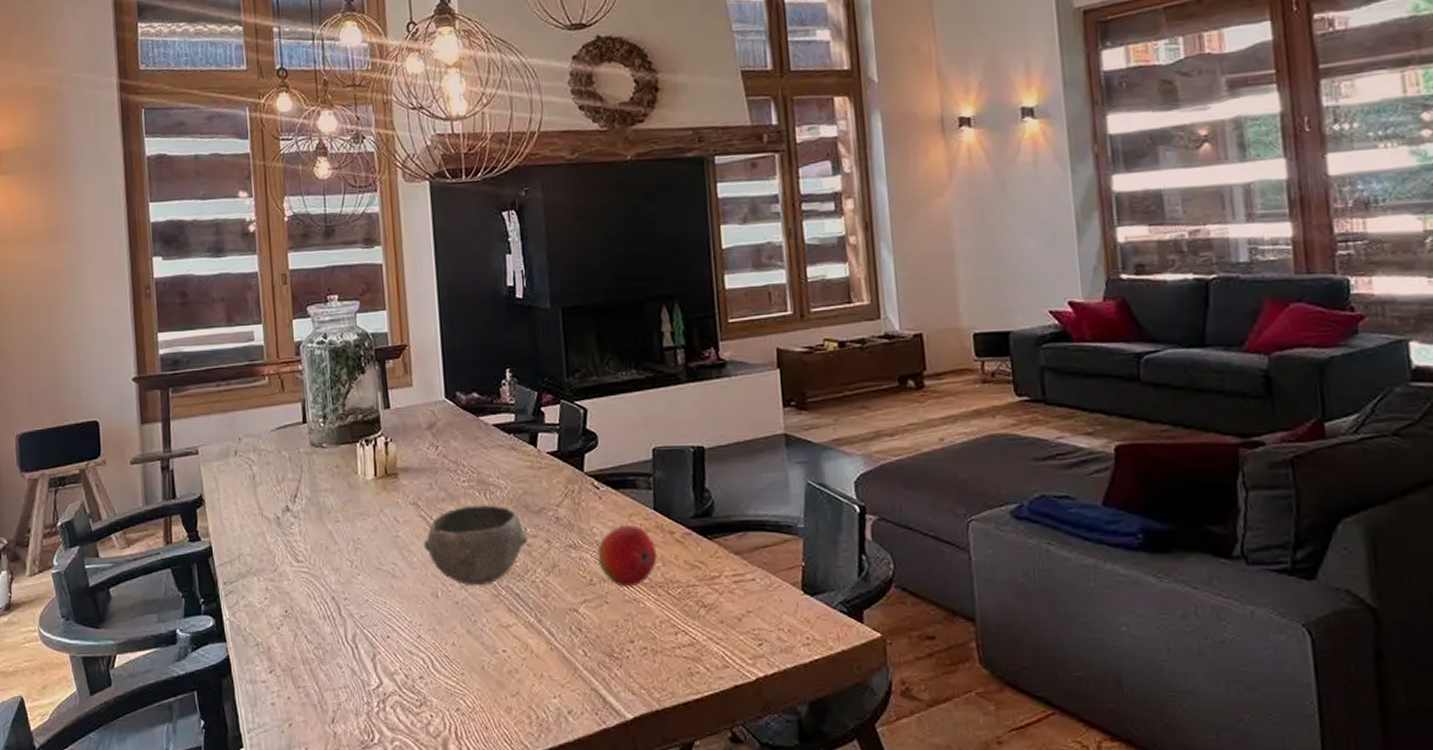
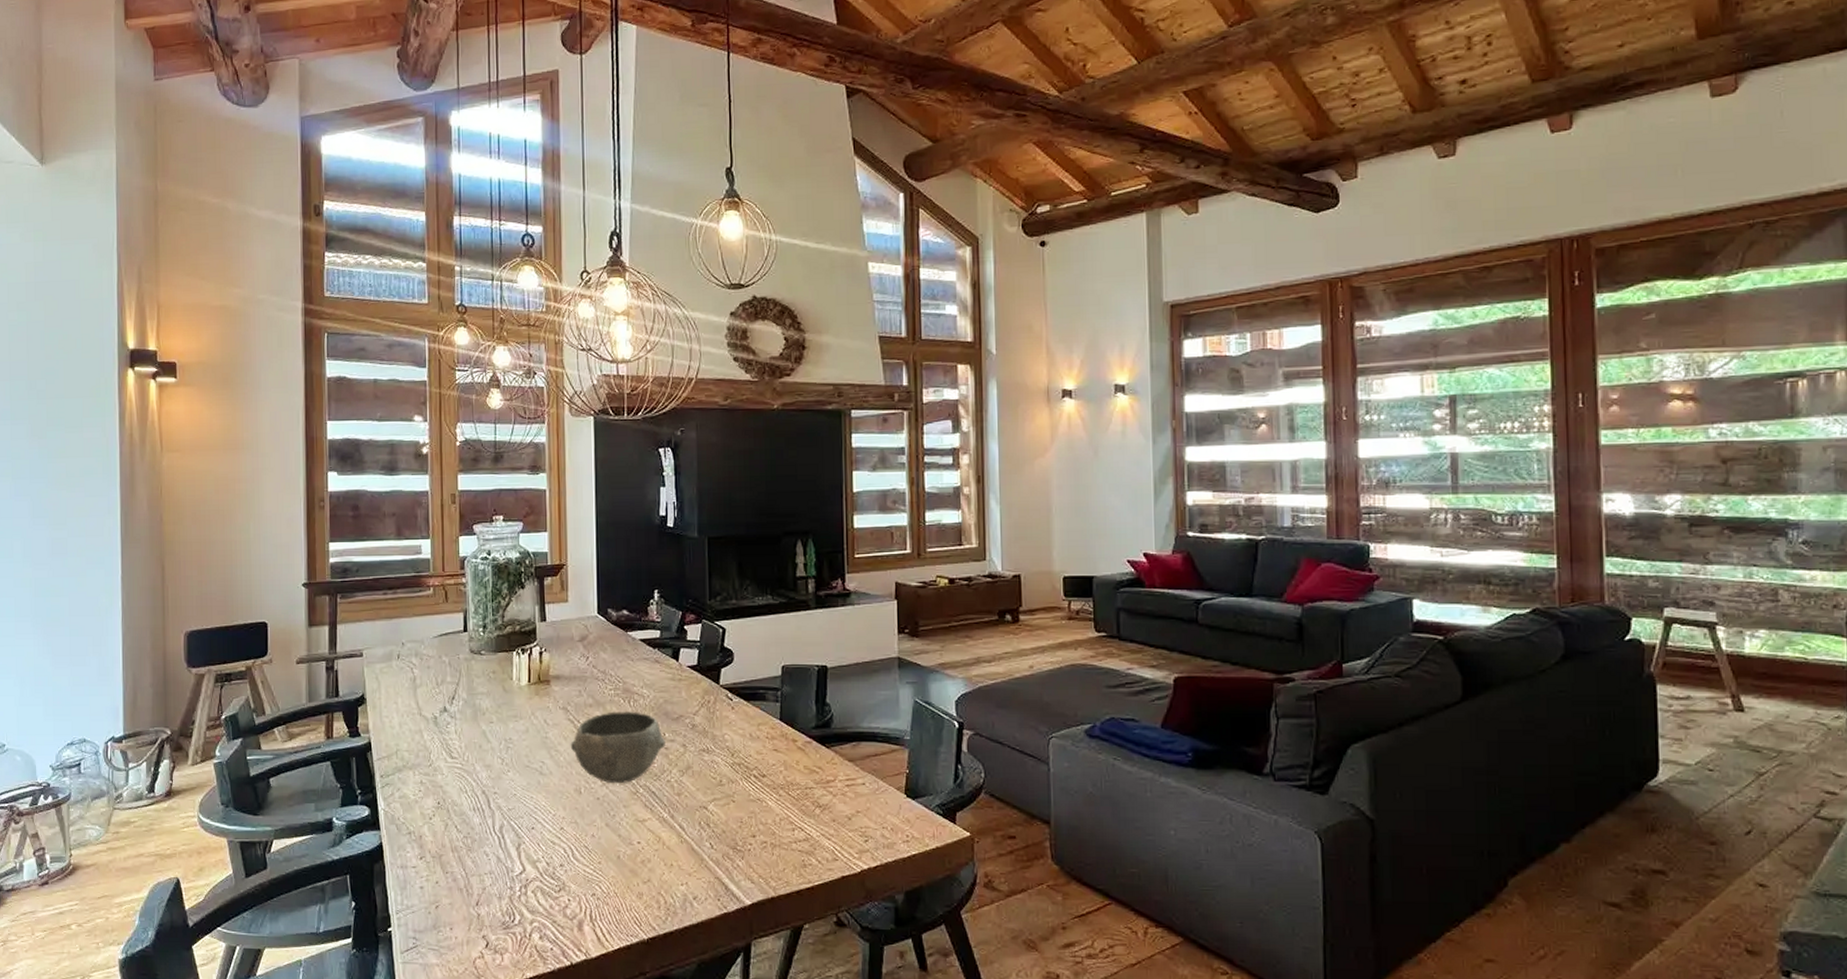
fruit: present [597,525,658,587] -> none [727,733,781,788]

